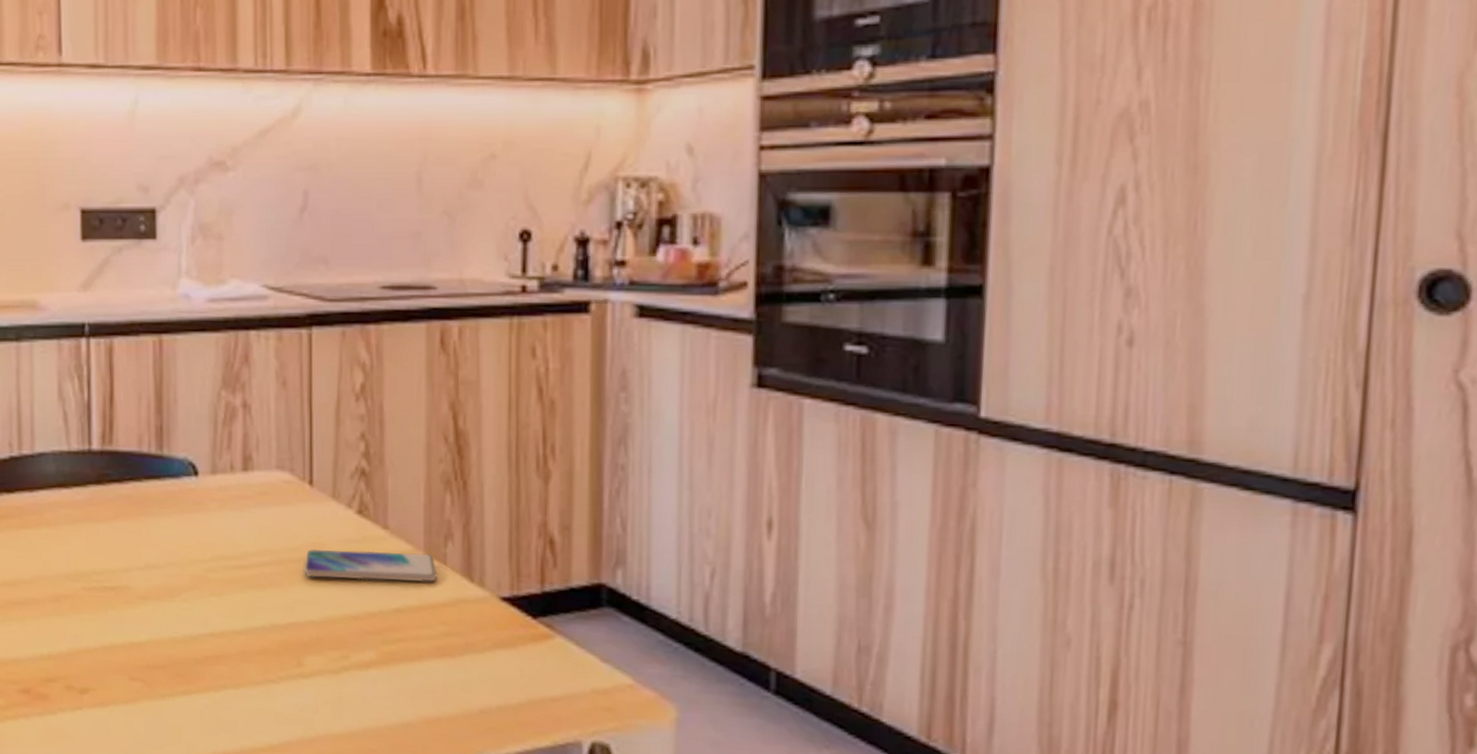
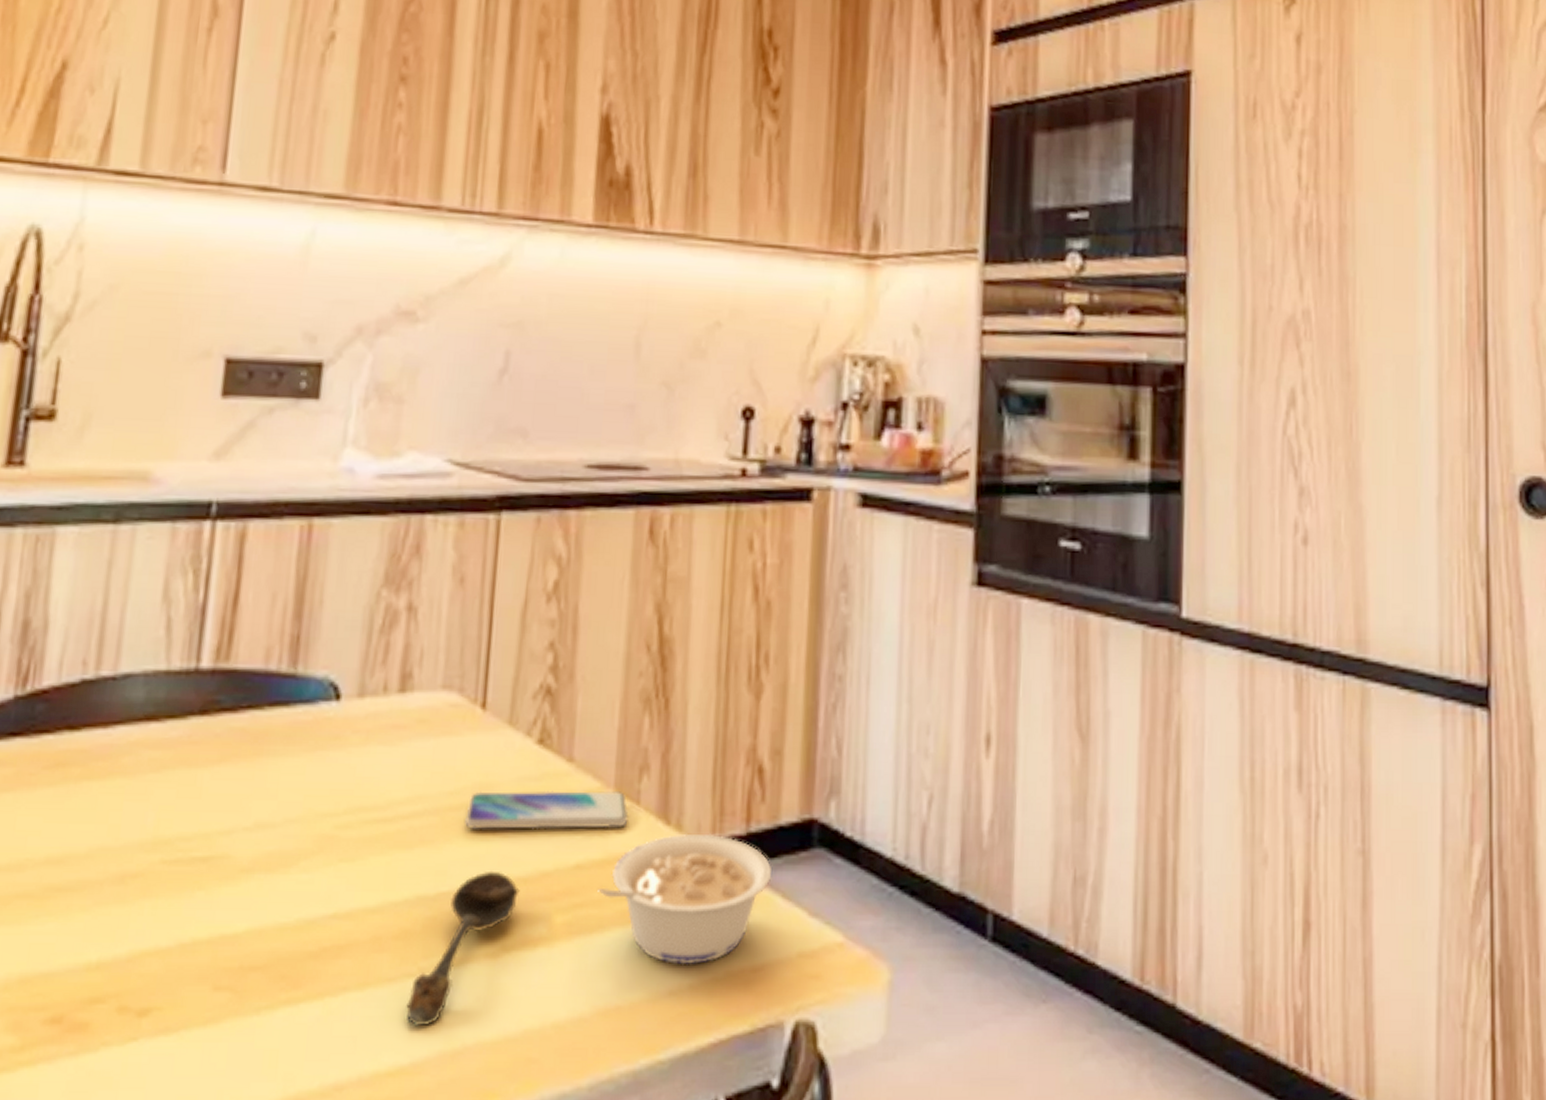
spoon: none [271,609,352,718] -> present [406,870,520,1027]
legume: none [416,589,566,692] -> present [598,833,772,965]

